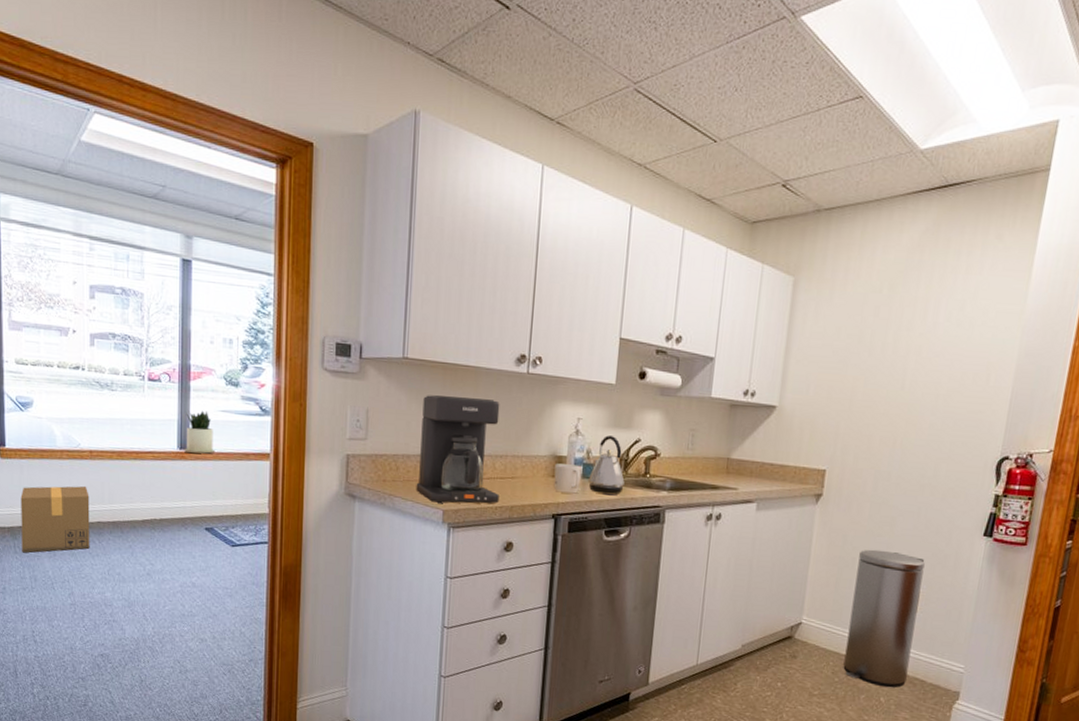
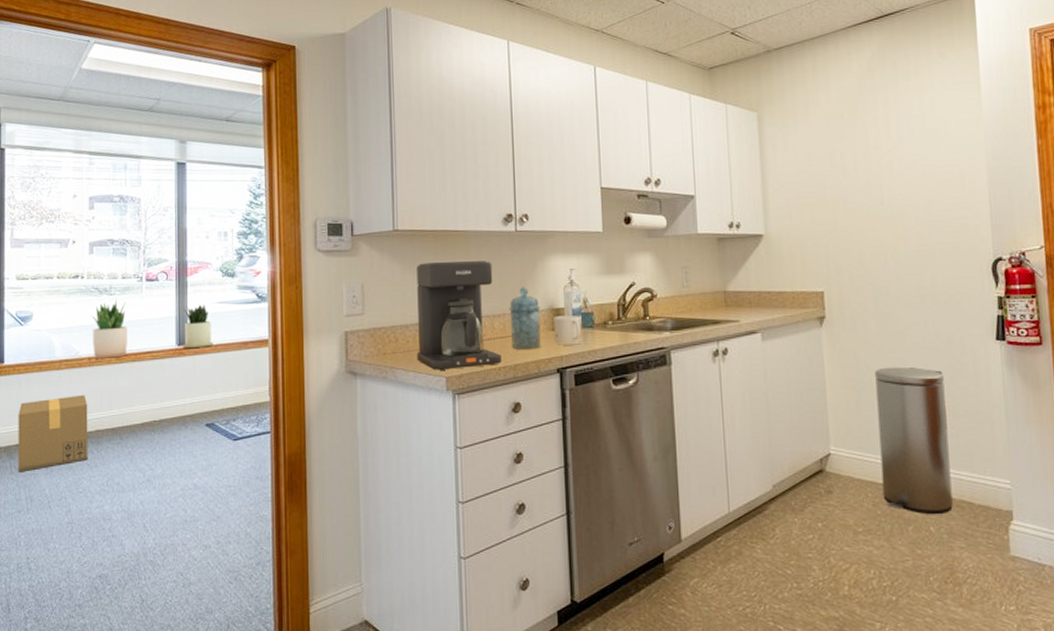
planter: none [92,395,129,455] -> present [91,299,127,359]
canister: none [511,430,544,493] -> present [509,287,541,350]
kettle: present [588,435,626,495] -> none [589,282,627,343]

